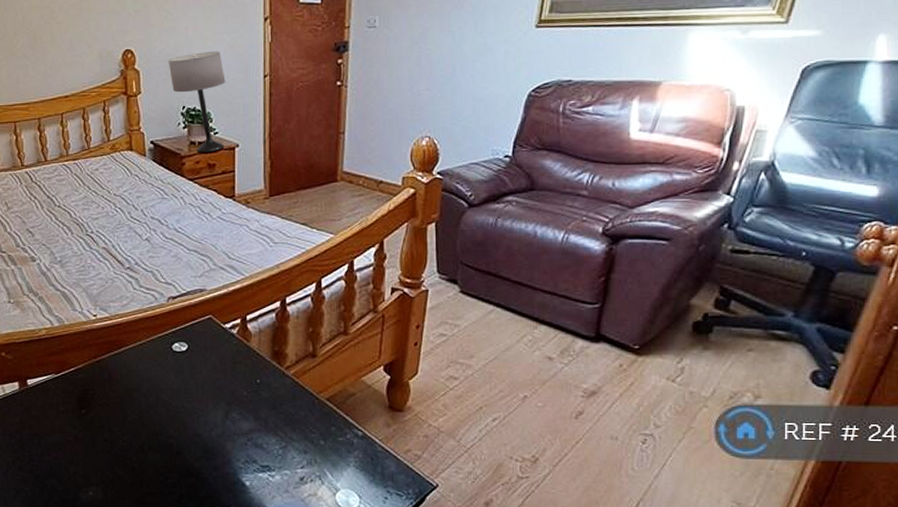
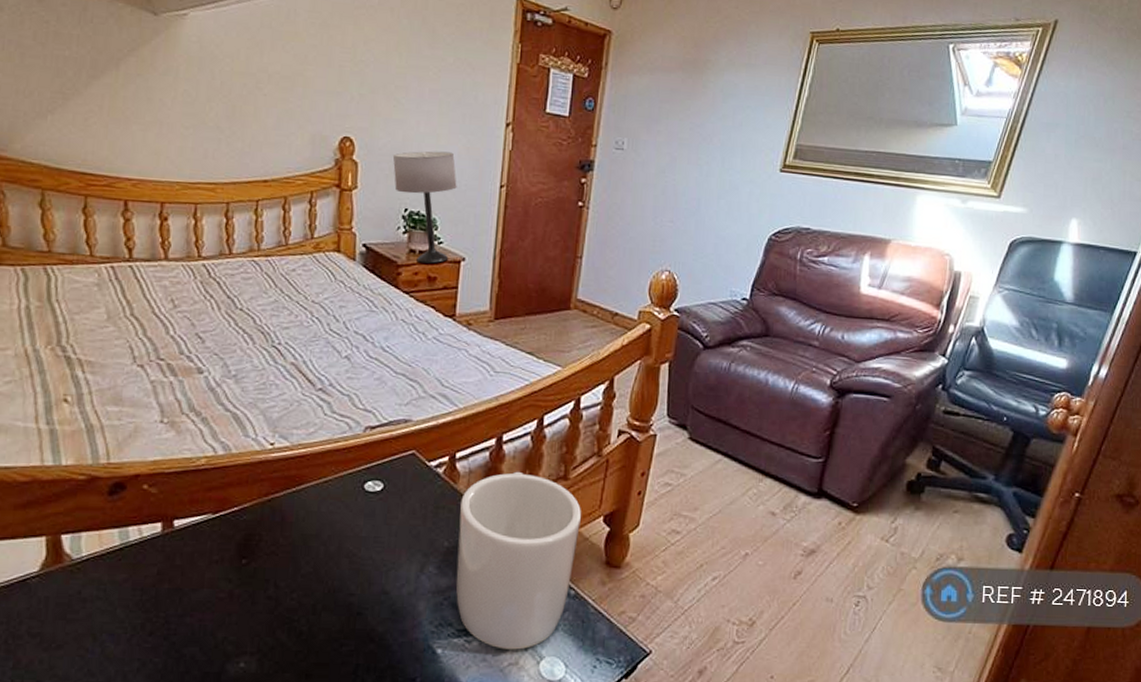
mug: none [254,329,364,483] -> present [455,471,582,650]

